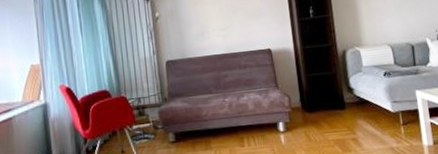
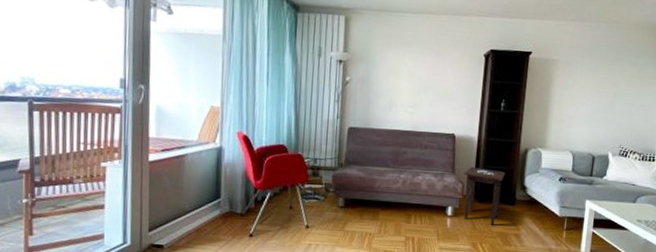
side table: none [287,76,331,135] -> present [463,167,505,226]

